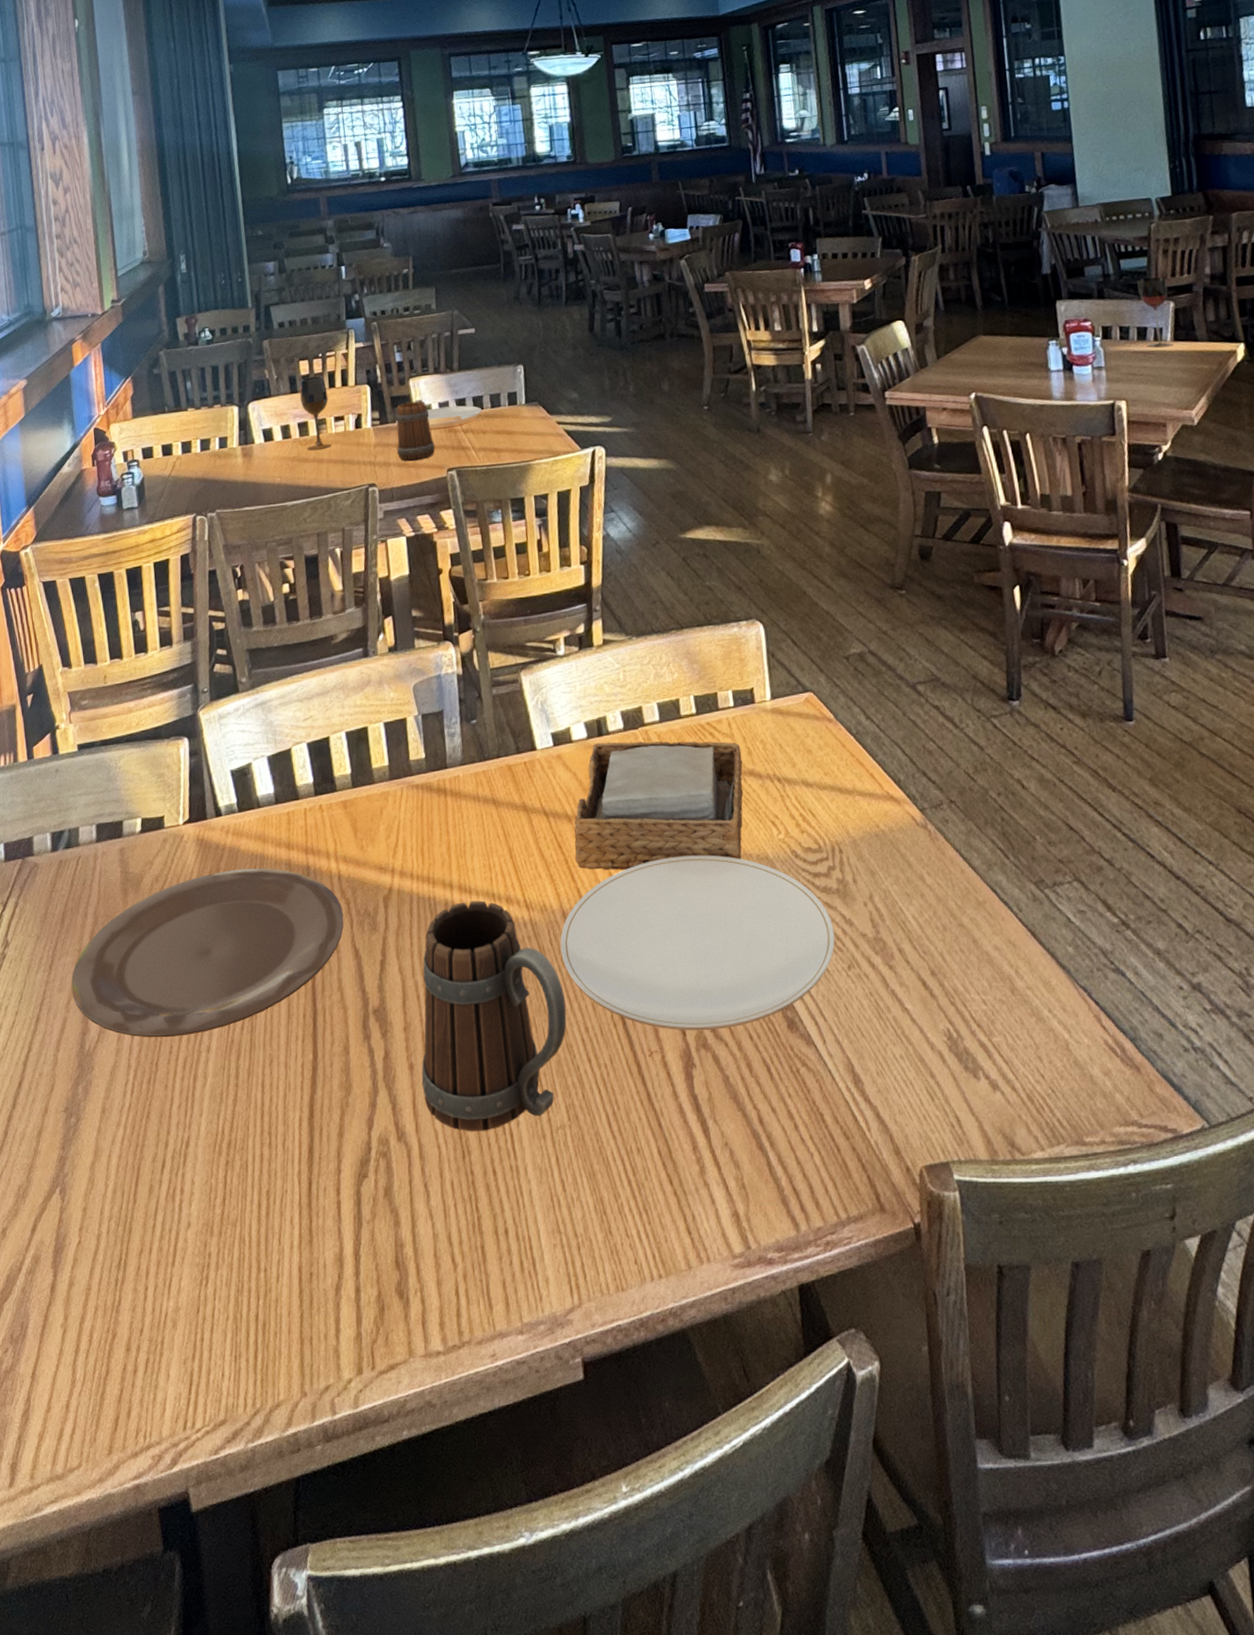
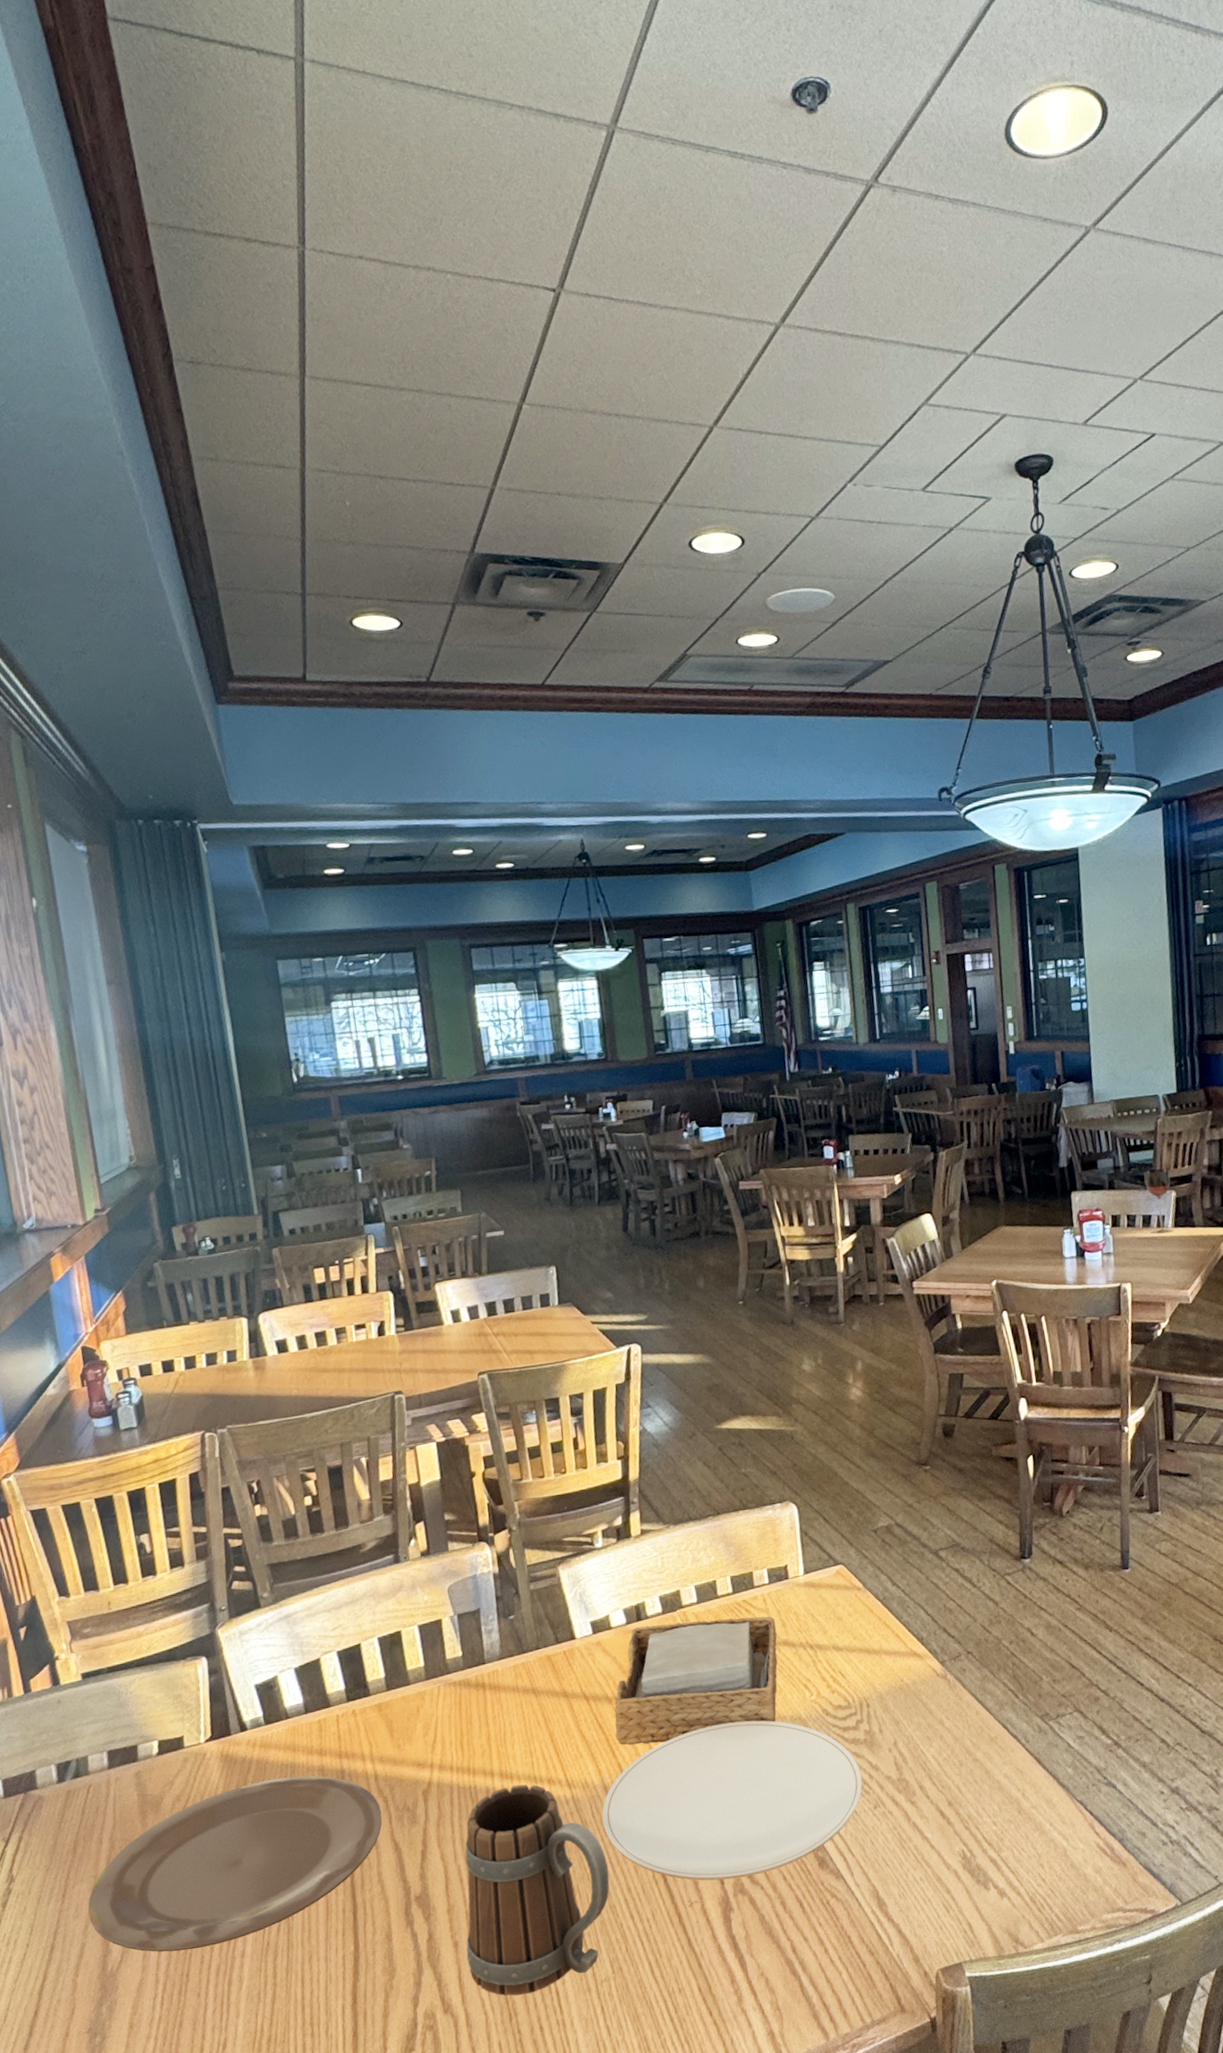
wine glass: present [299,376,332,451] -> none [315,1283,353,1361]
plate: present [395,405,482,431] -> none [421,1308,513,1335]
beer mug: present [396,399,435,461] -> none [421,1304,465,1367]

